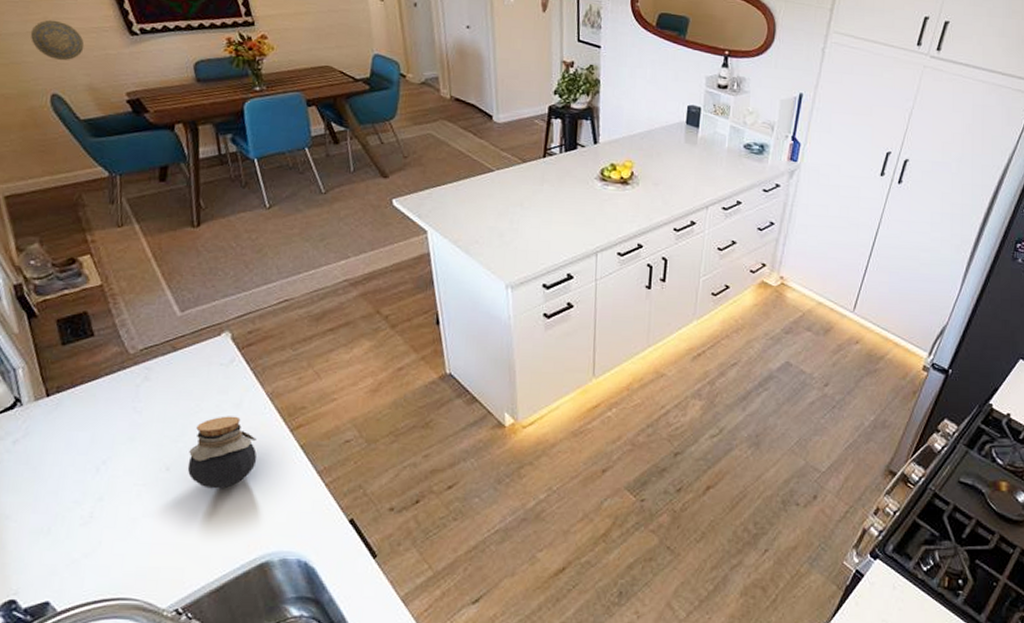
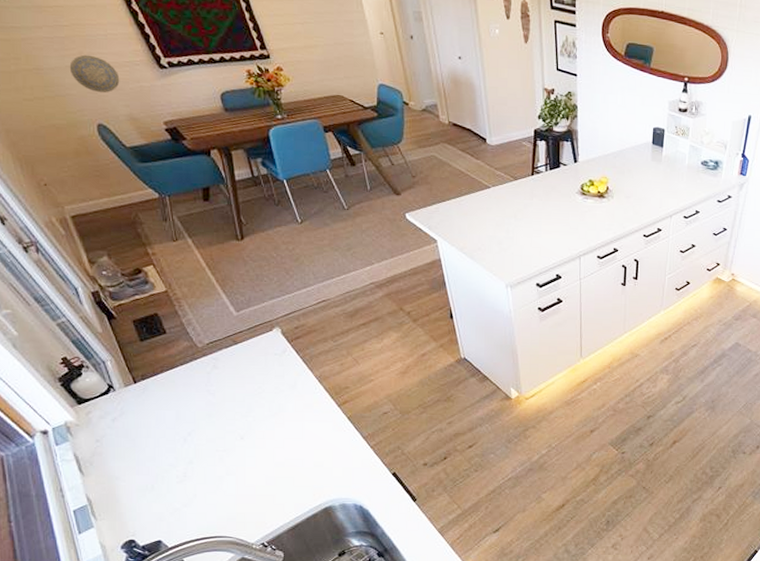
jar: present [187,416,257,489] -> none [258,395,314,452]

